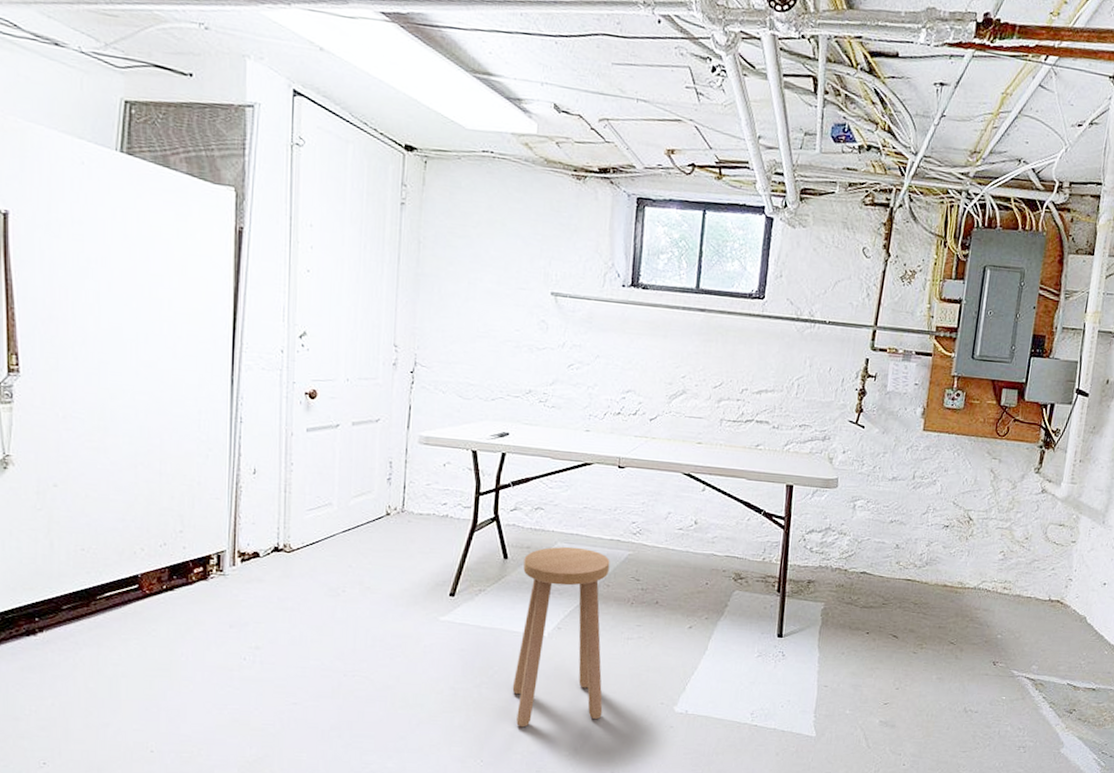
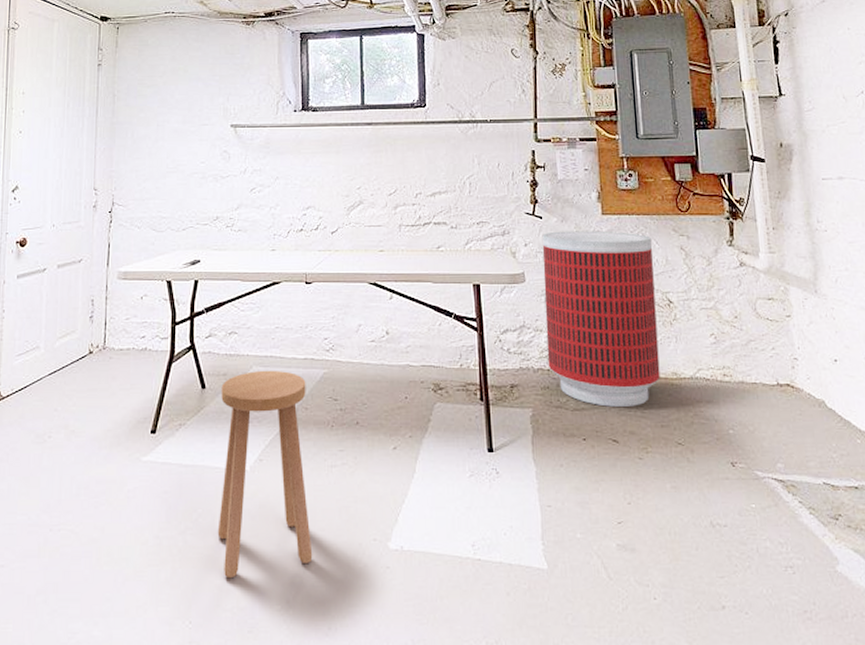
trash can: none [845,442,965,609] -> present [542,231,661,407]

